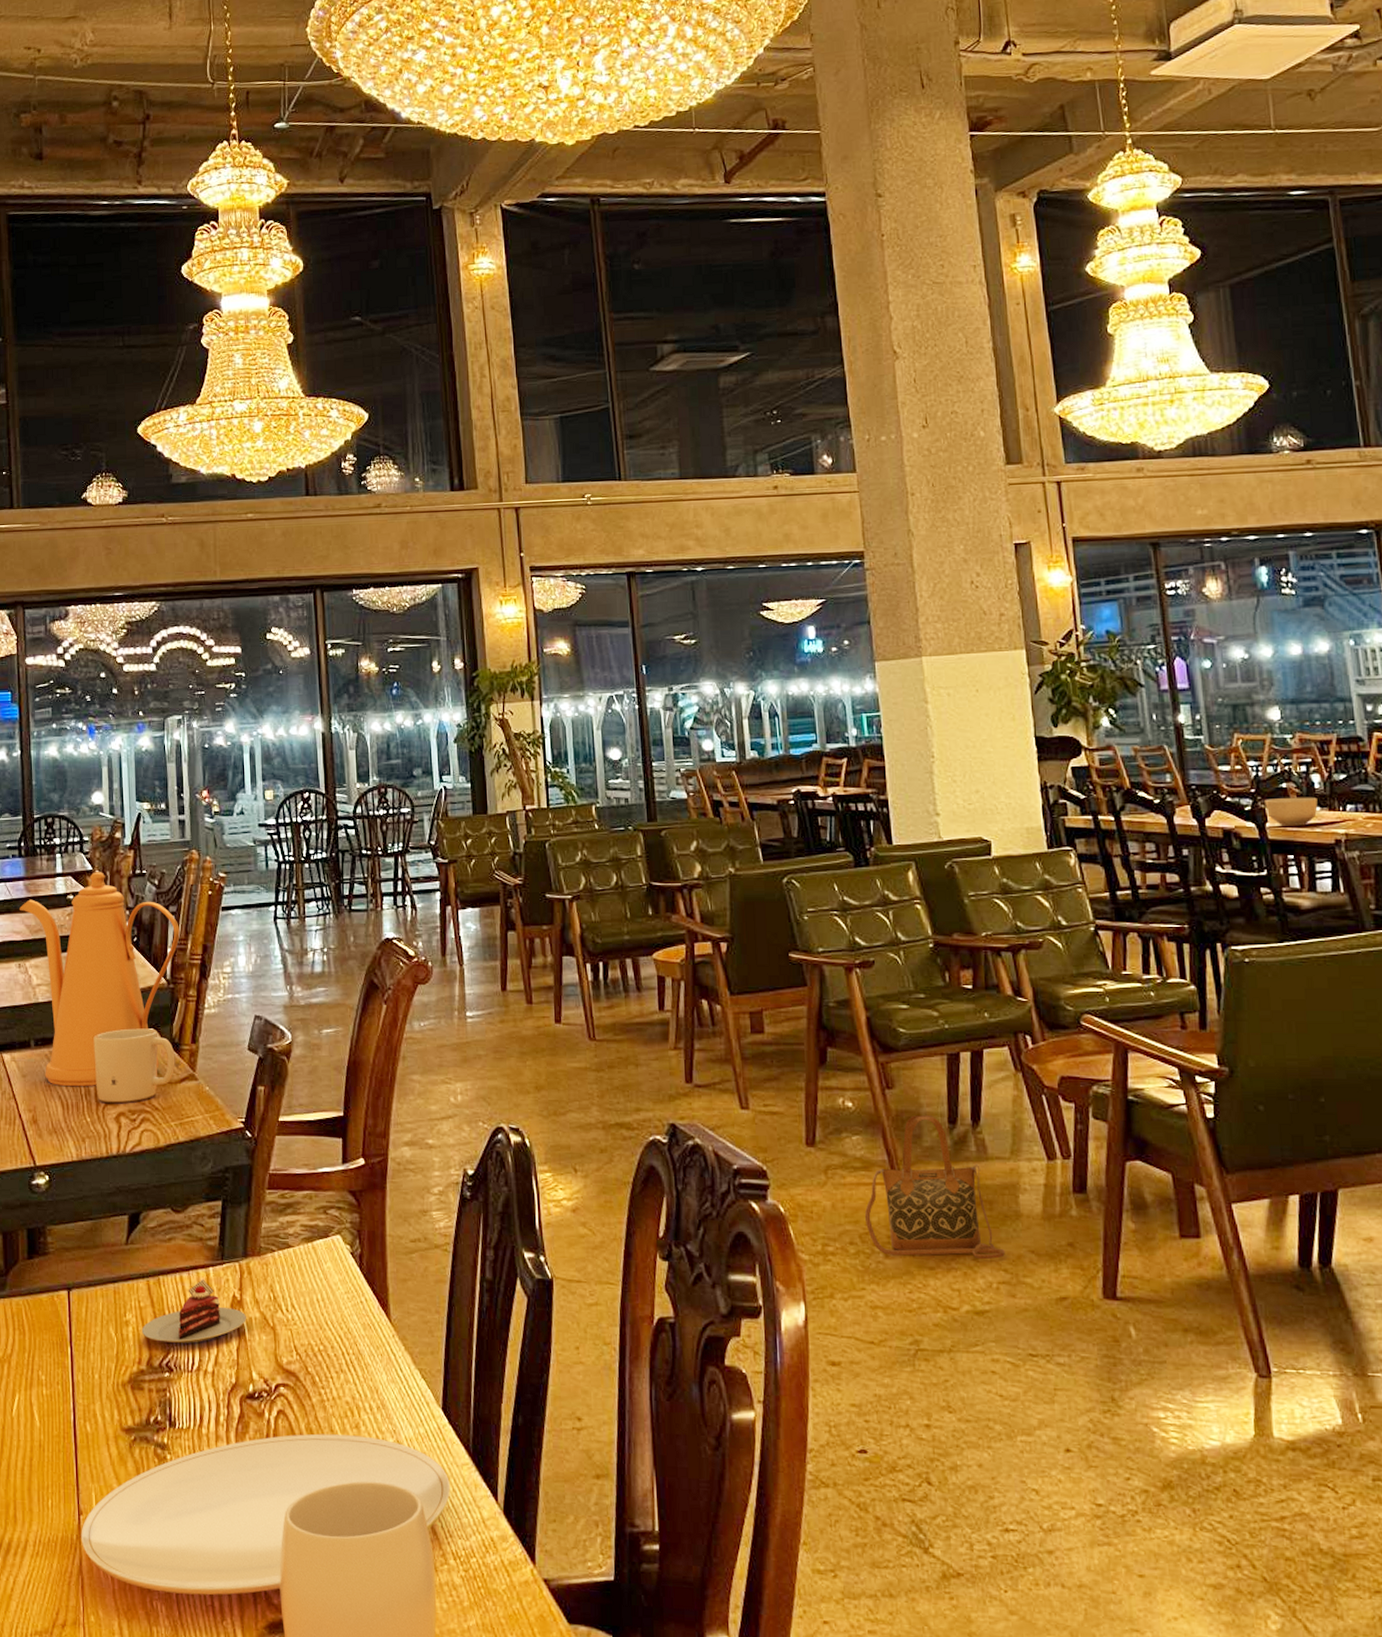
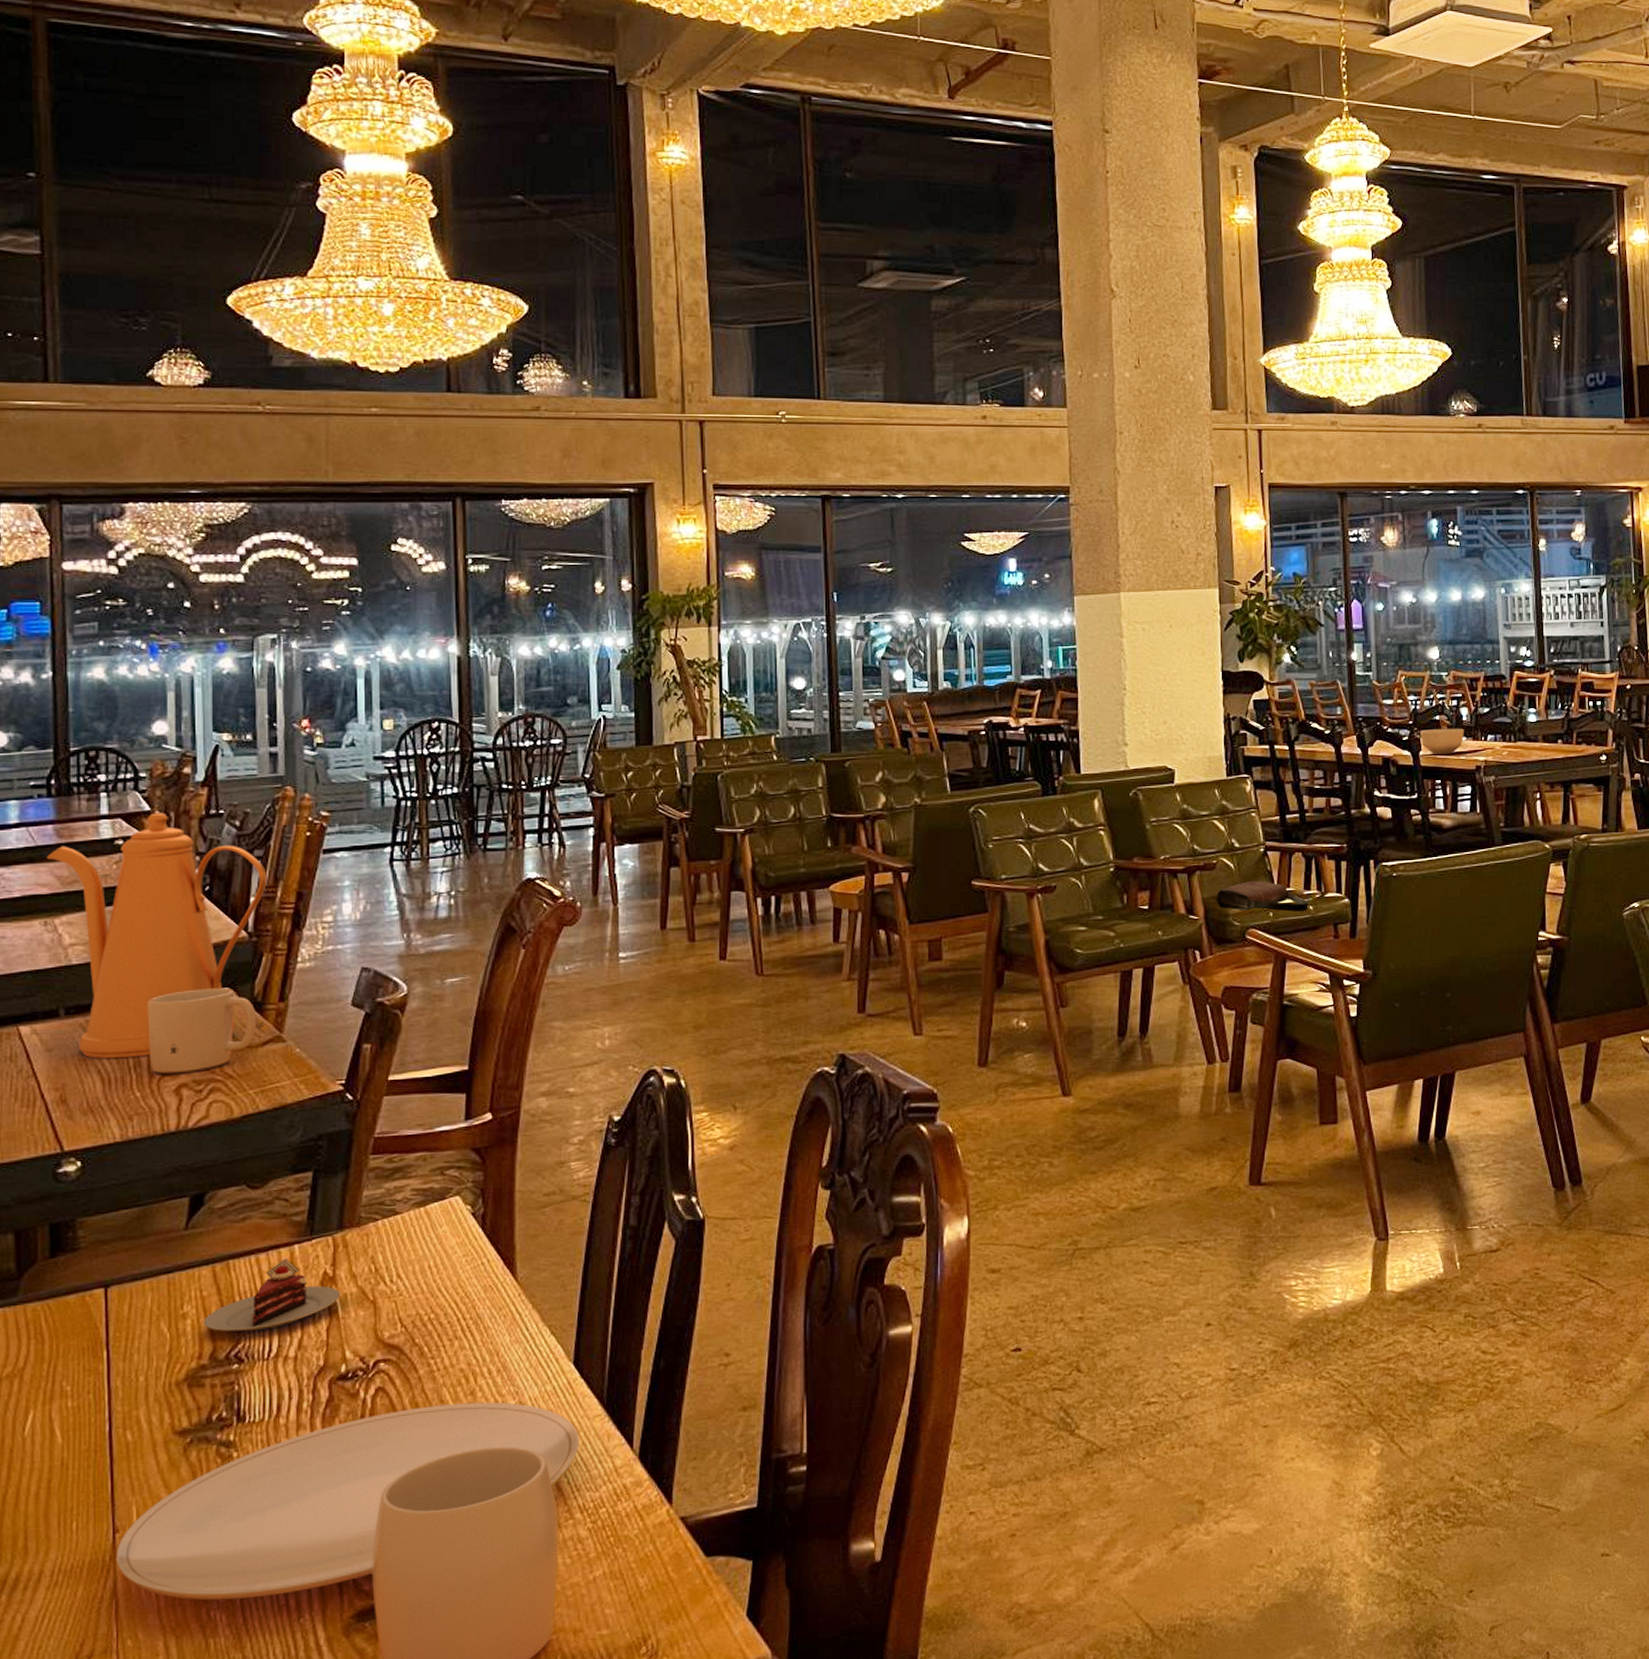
handbag: present [864,1114,1006,1260] -> none [1032,1029,1164,1164]
shoulder bag: none [1045,963,1150,999] -> present [1217,881,1309,913]

